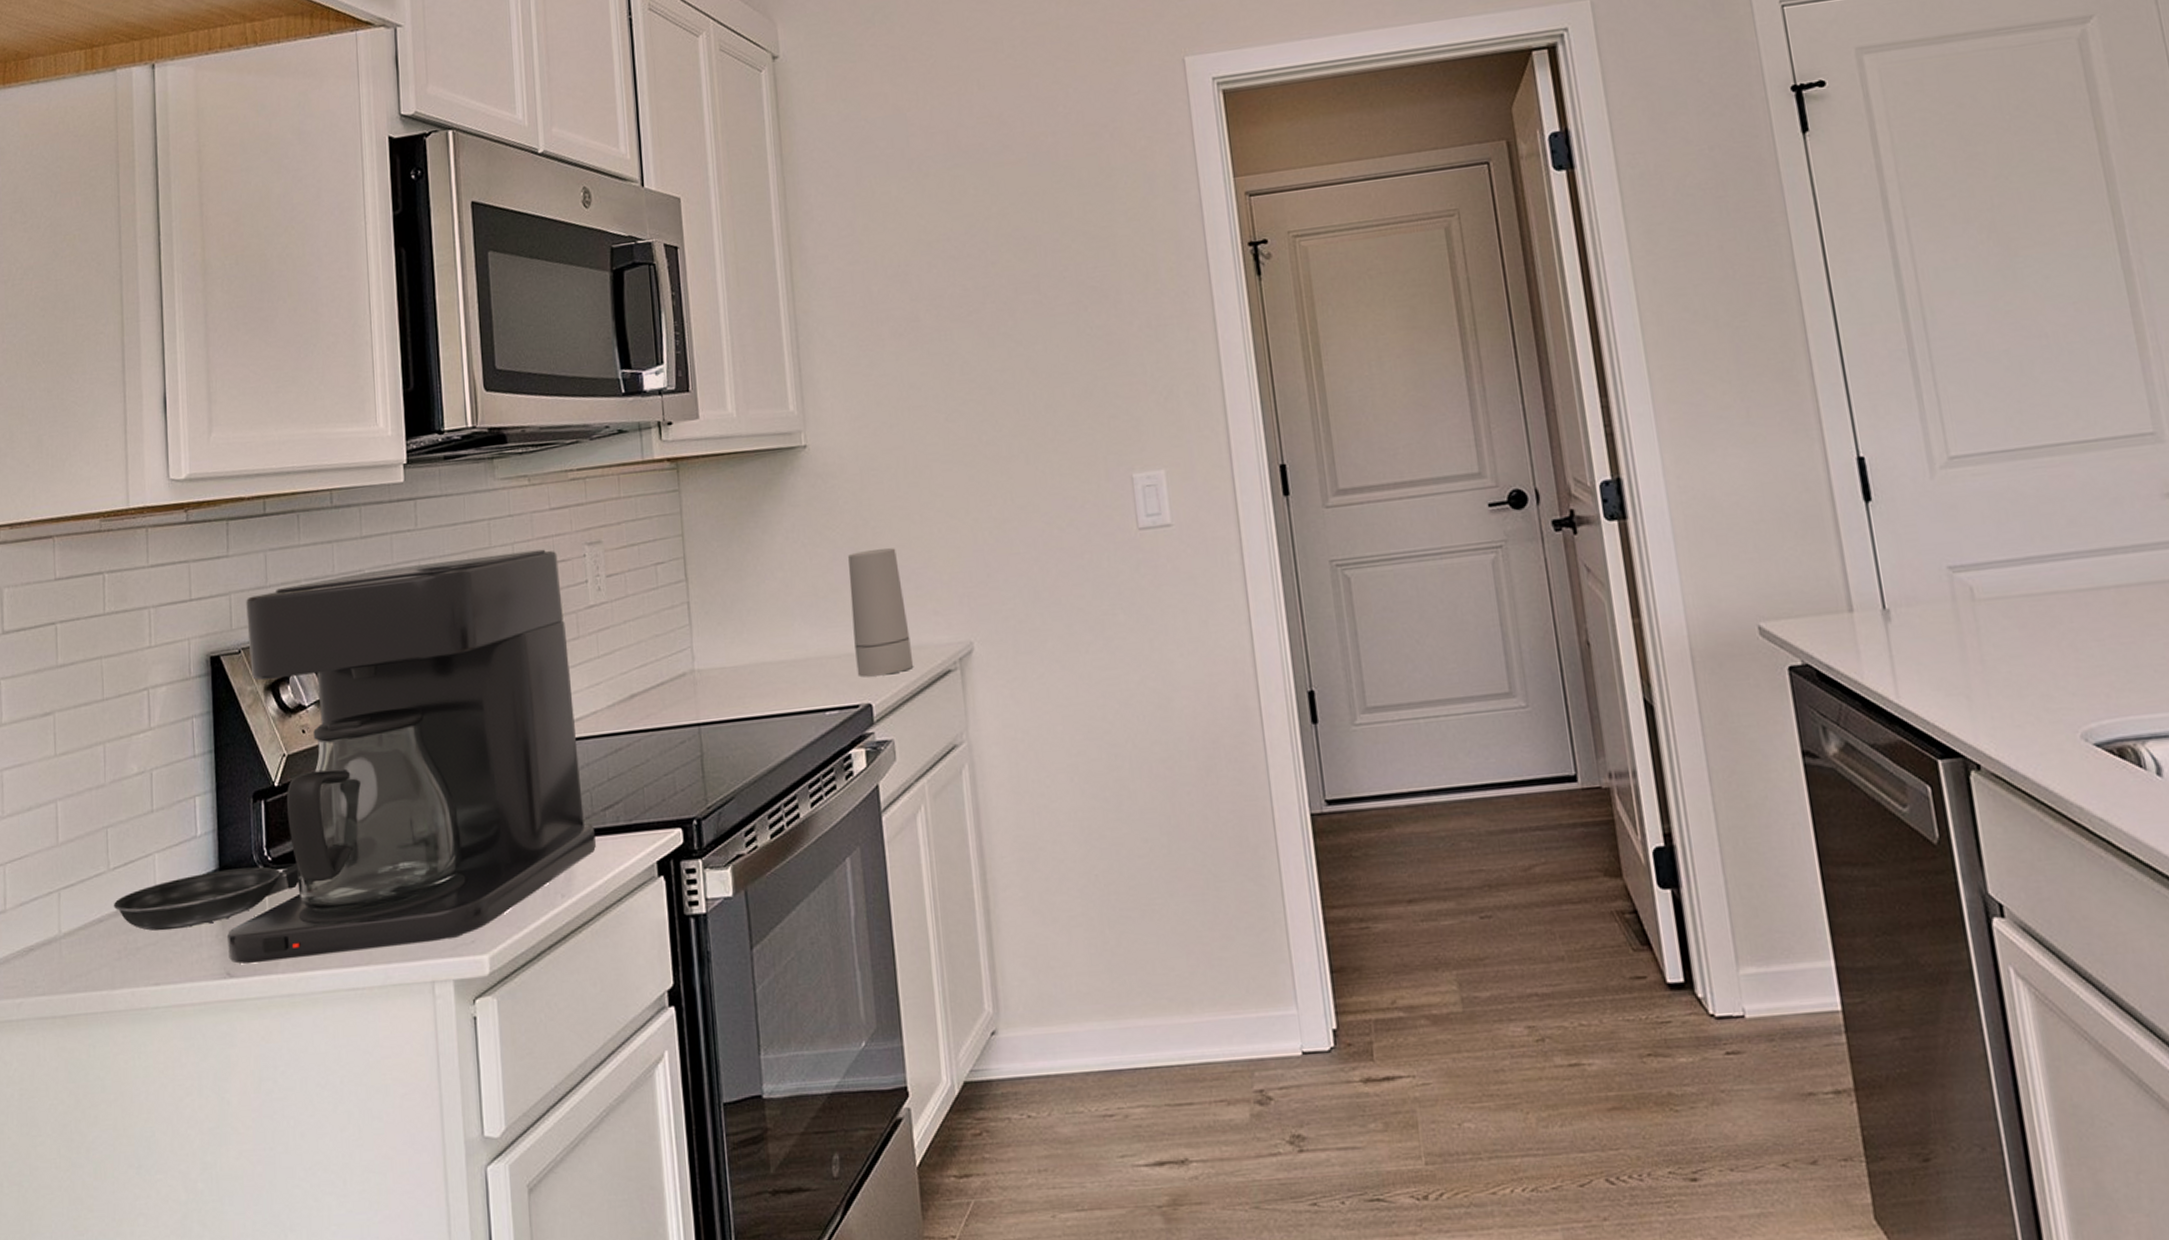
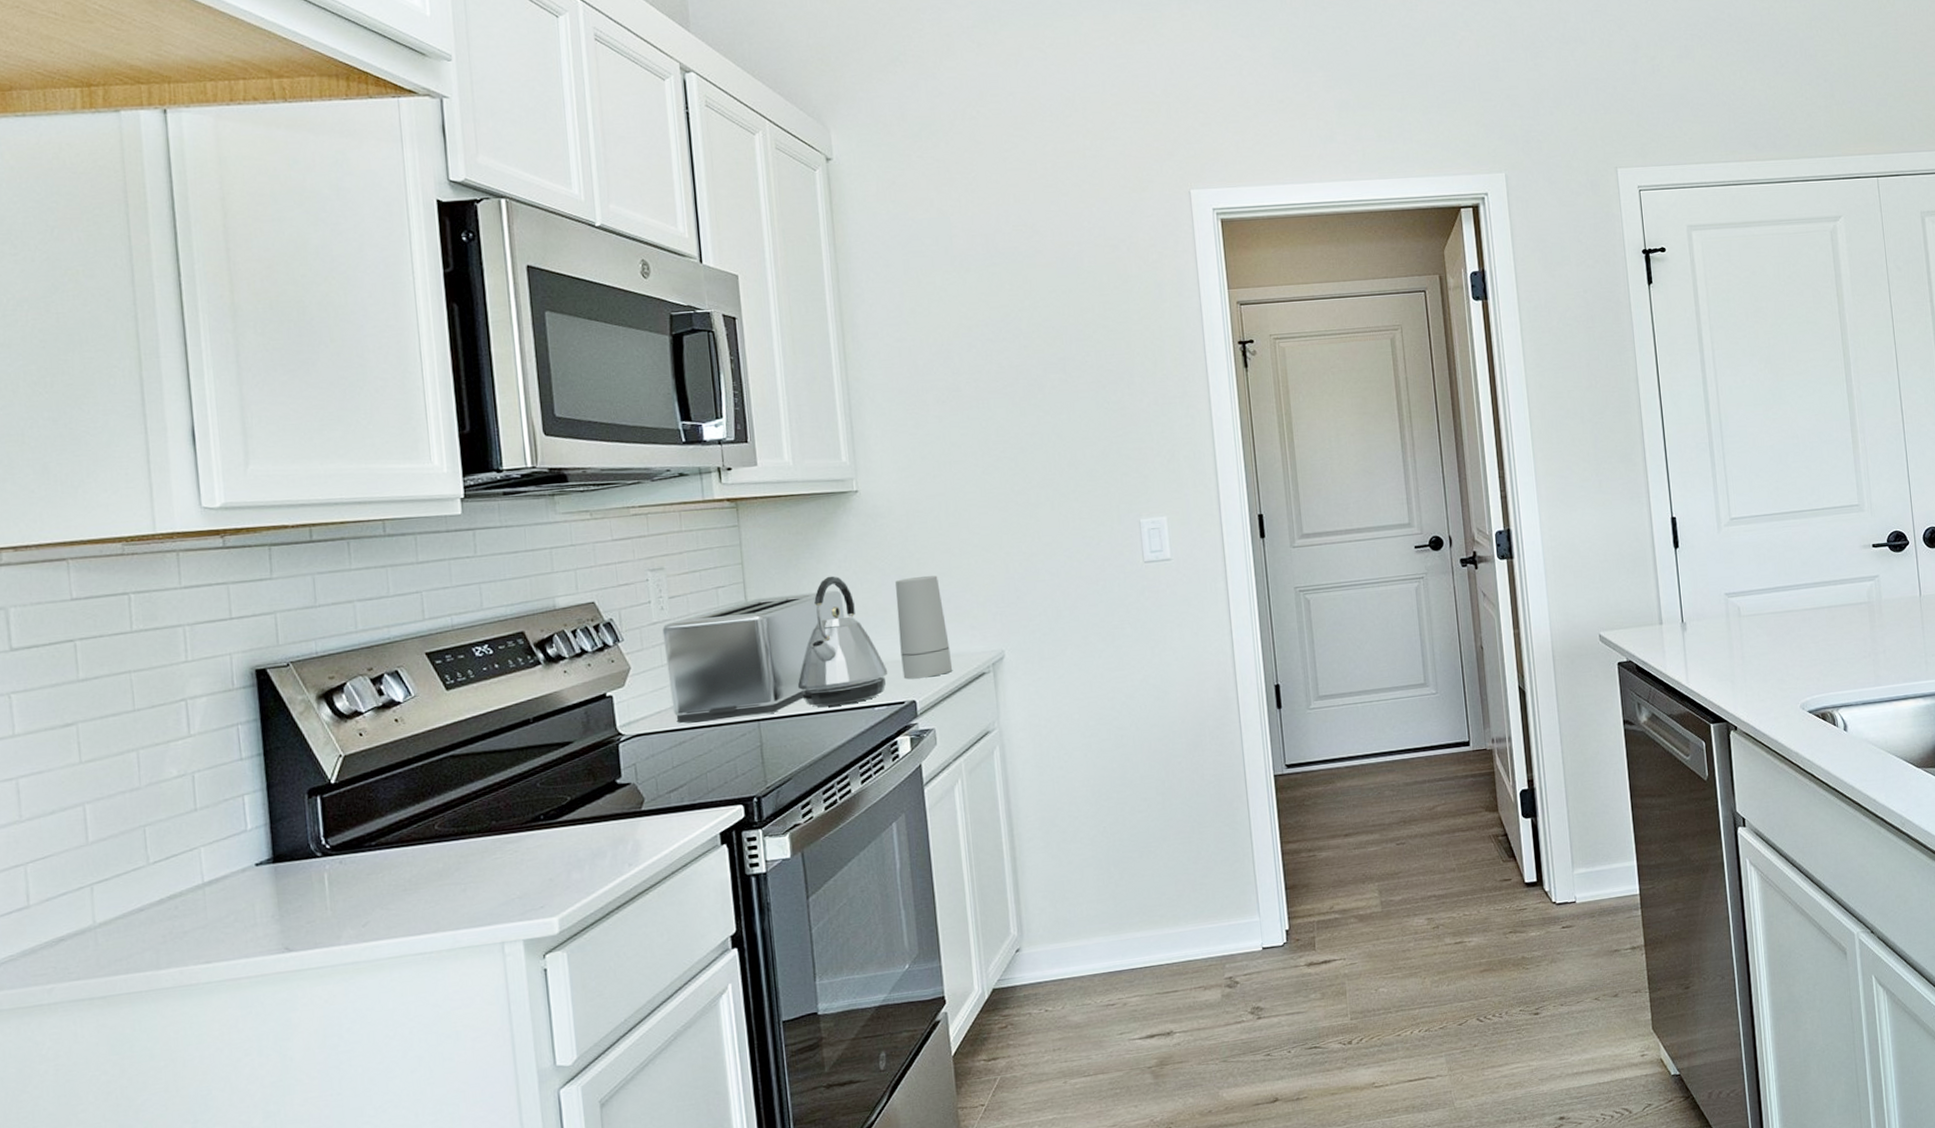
frying pan: present [113,863,299,931] -> none [155,849,361,916]
coffee maker: present [226,549,596,964] -> none [283,574,662,940]
toaster: none [599,566,793,727] -> present [662,590,845,724]
kettle: none [741,549,841,711] -> present [798,576,888,708]

